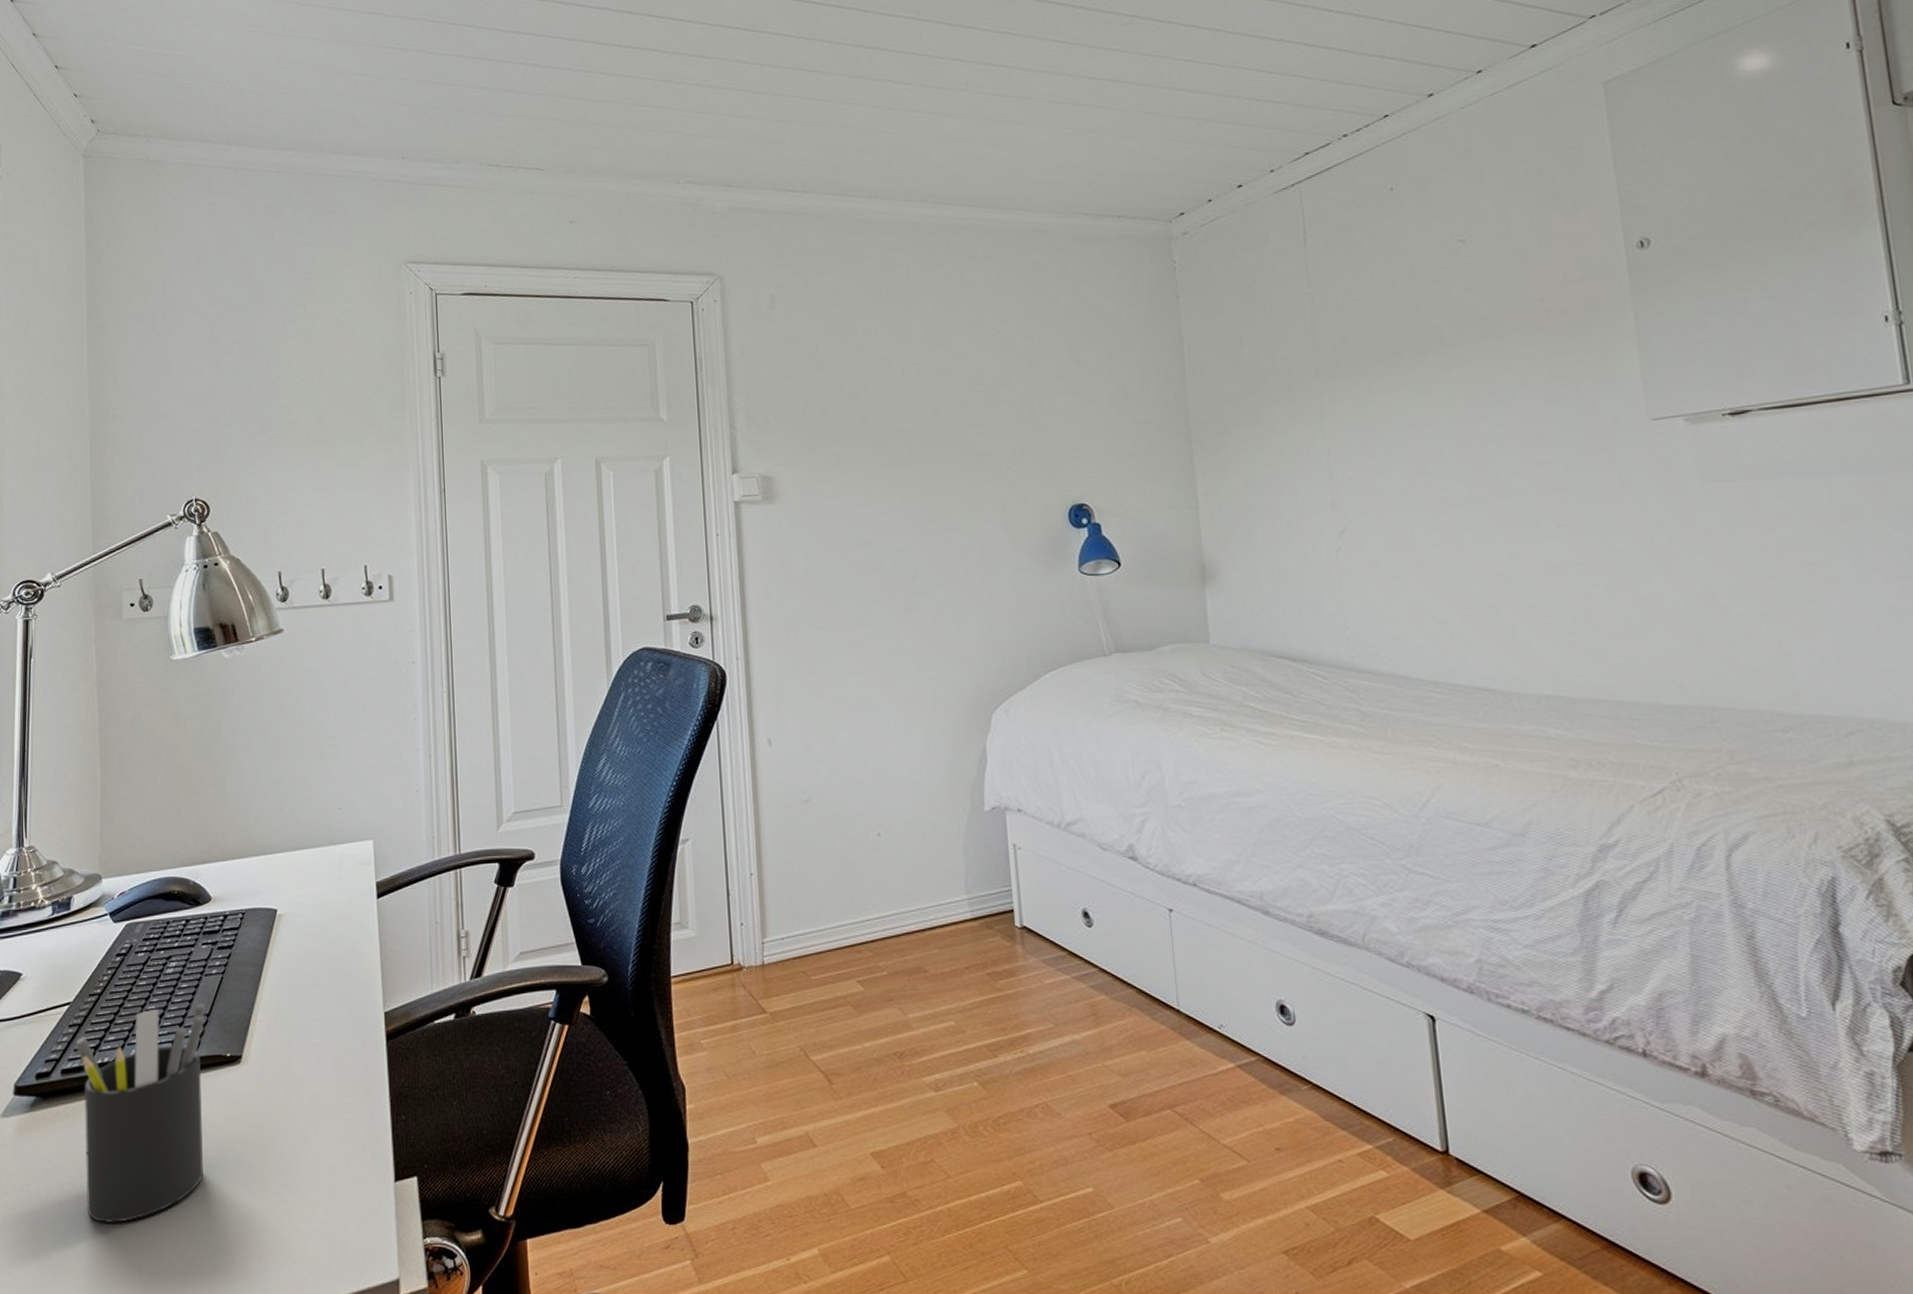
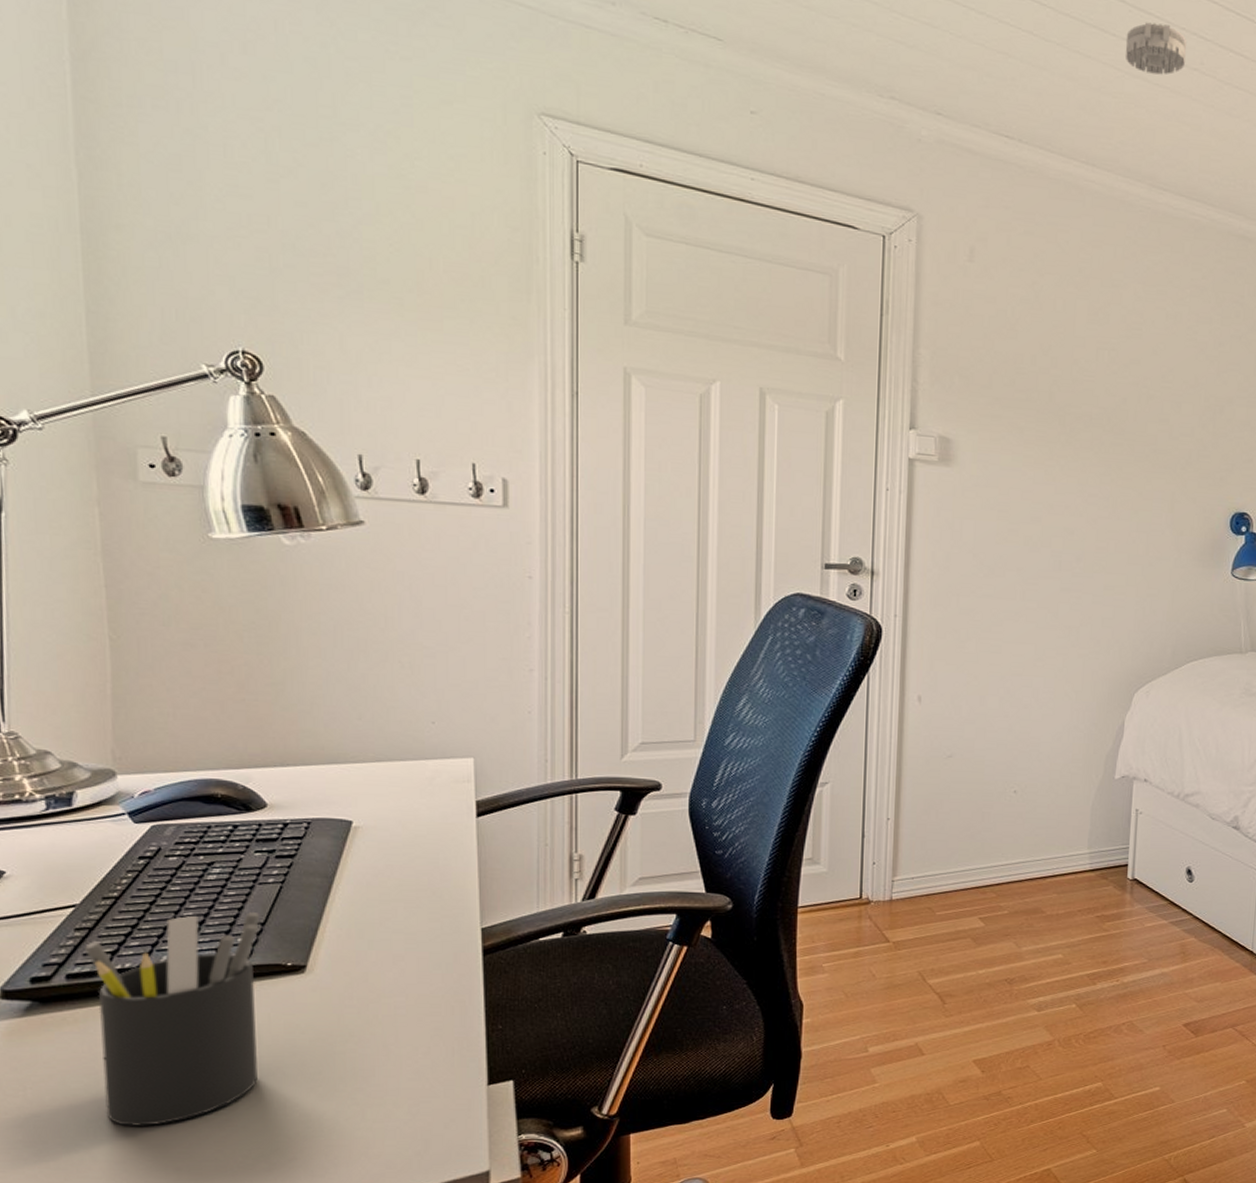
smoke detector: none [891,58,952,105] -> present [1125,22,1187,75]

